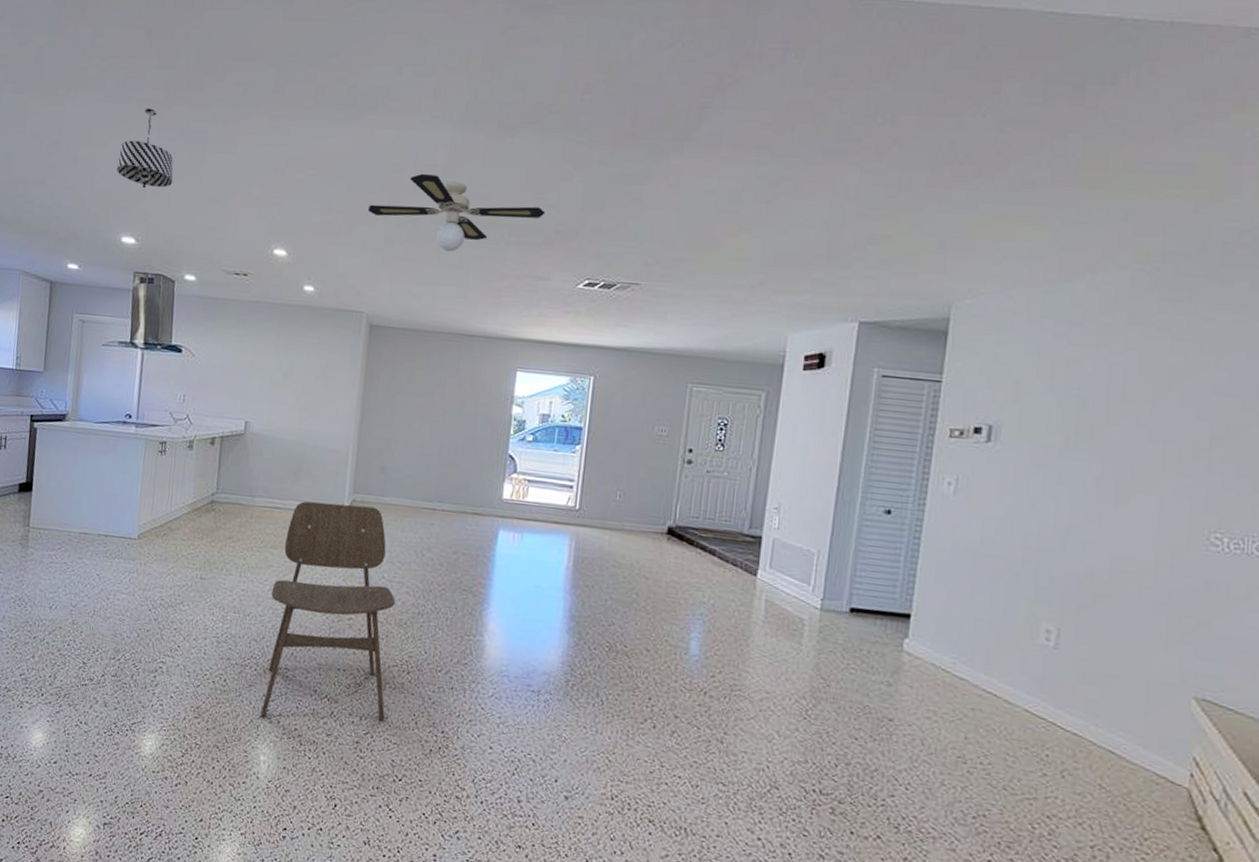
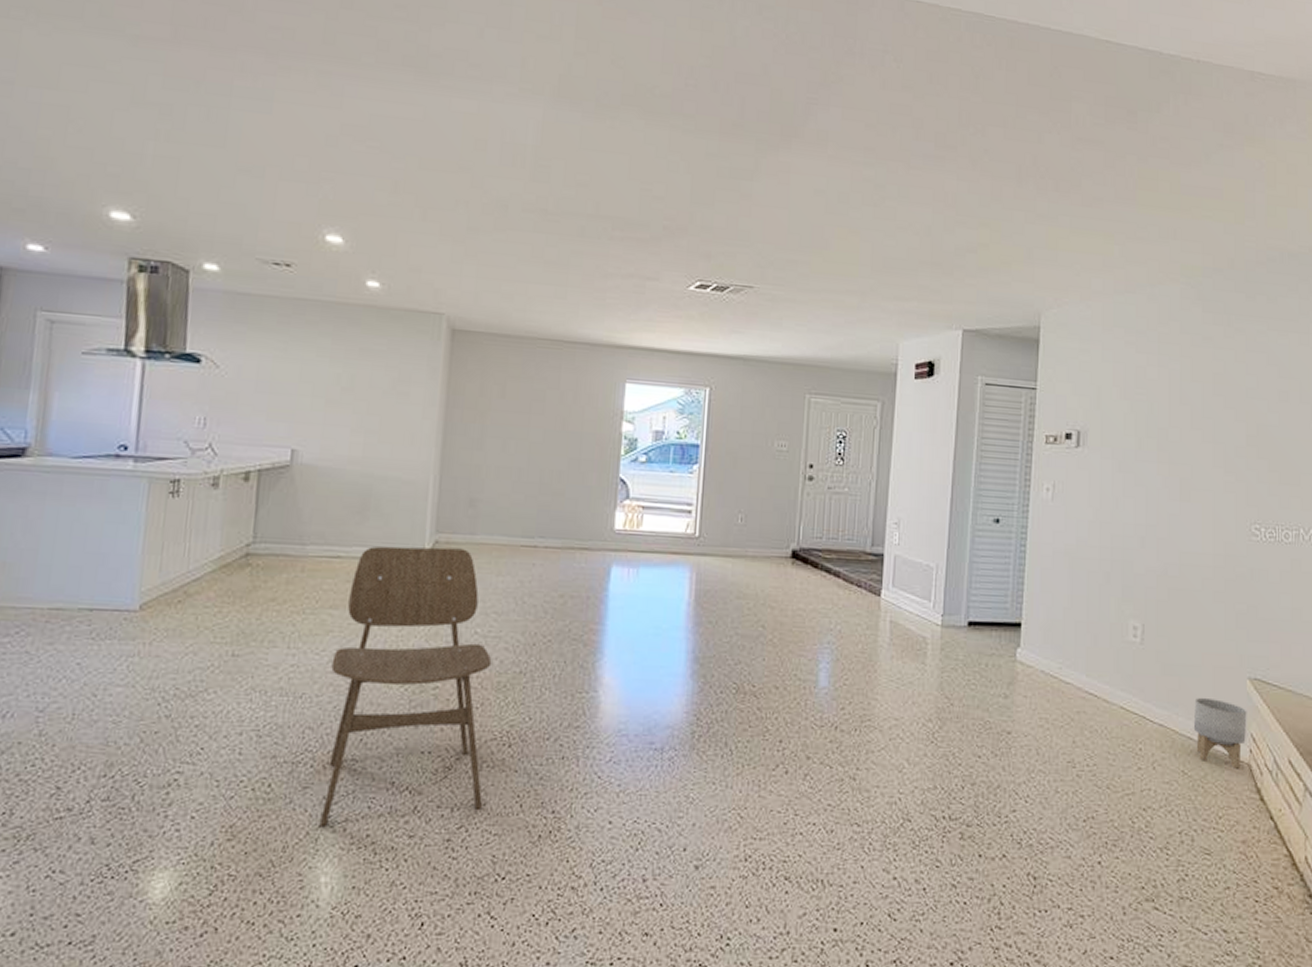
pendant light: present [117,108,173,189] -> none [102,47,185,150]
ceiling fan: present [368,173,546,252] -> none [446,153,652,246]
planter: none [1116,711,1190,793] -> present [1193,697,1247,769]

